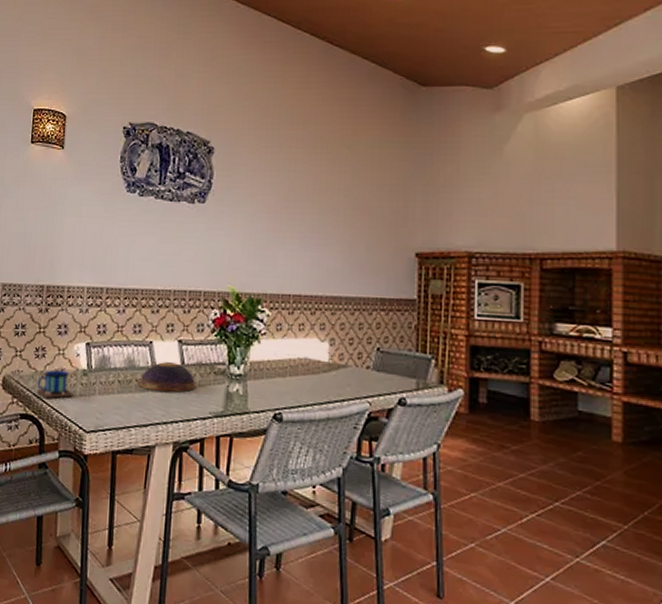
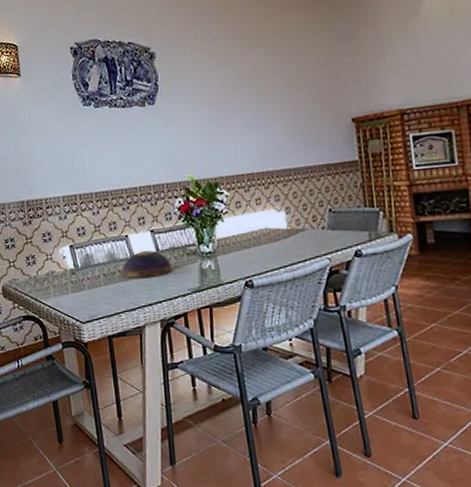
mug: present [36,353,74,399] -> none [32,258,66,300]

